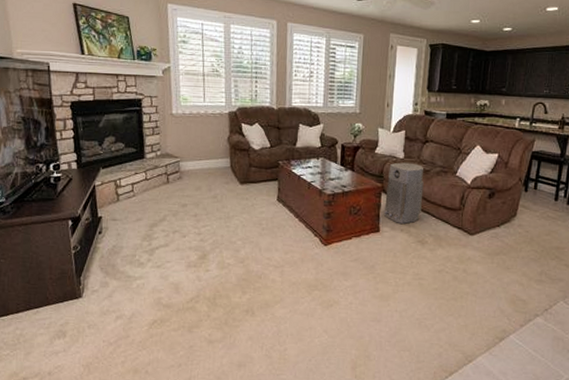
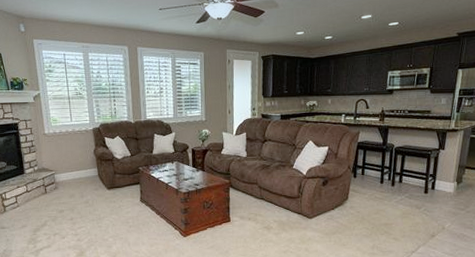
air purifier: present [383,162,424,224] -> none [232,160,266,213]

